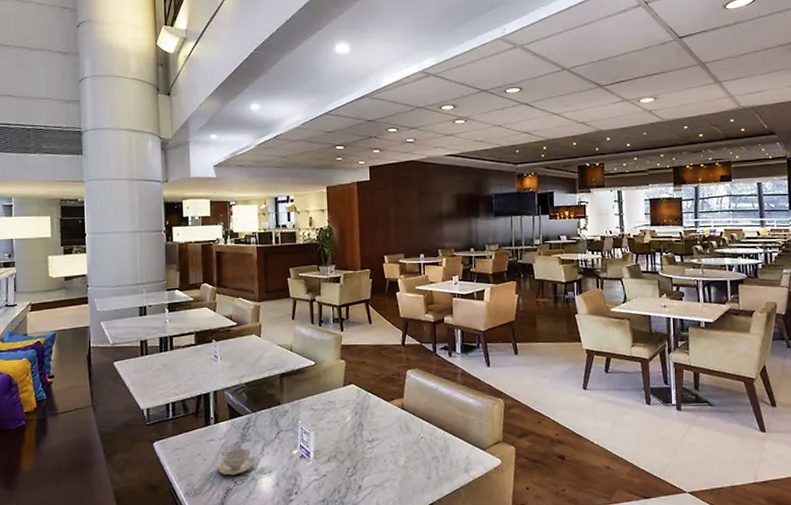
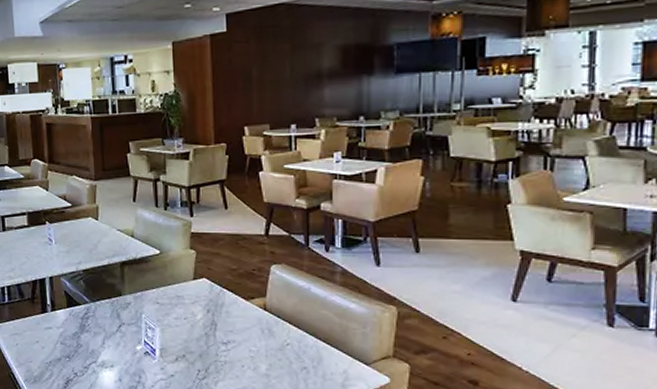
teacup: present [217,448,253,476] -> none [56,339,94,366]

